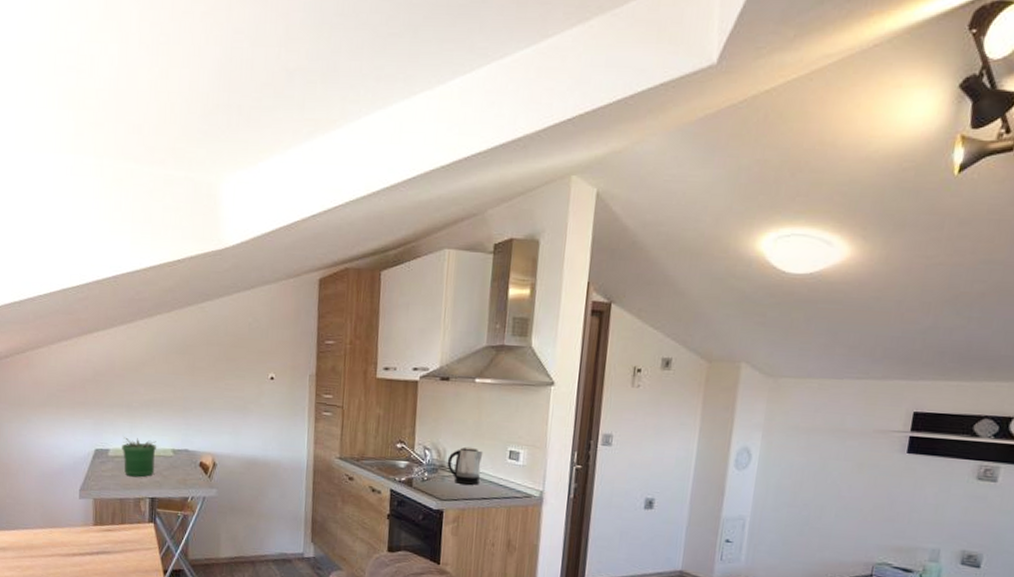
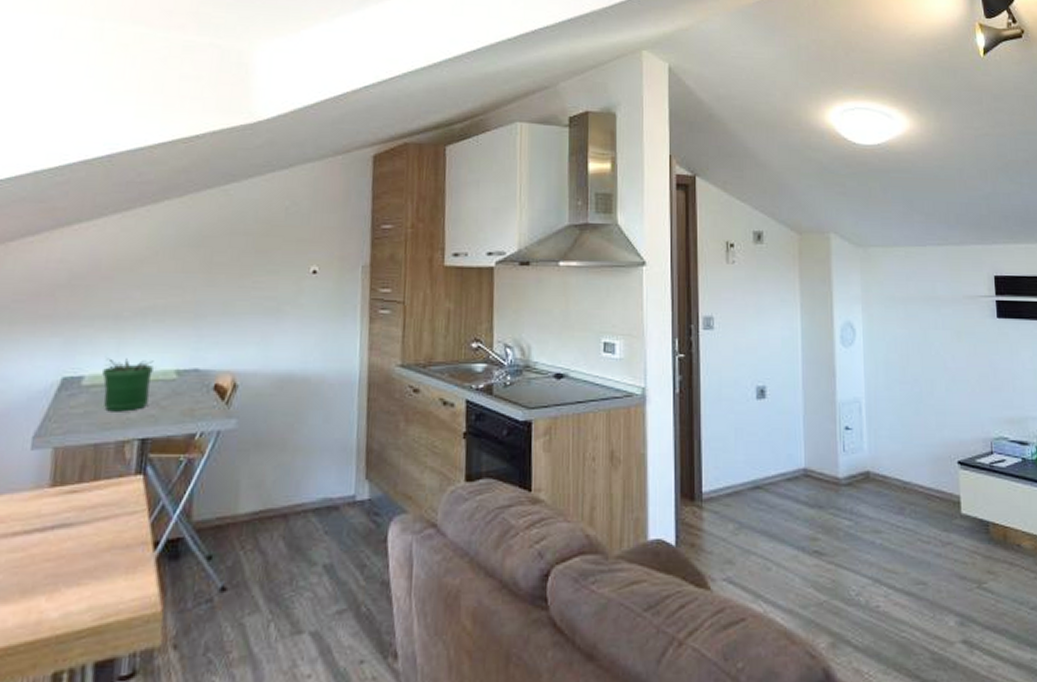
kettle: present [447,446,483,485] -> none [533,341,574,387]

